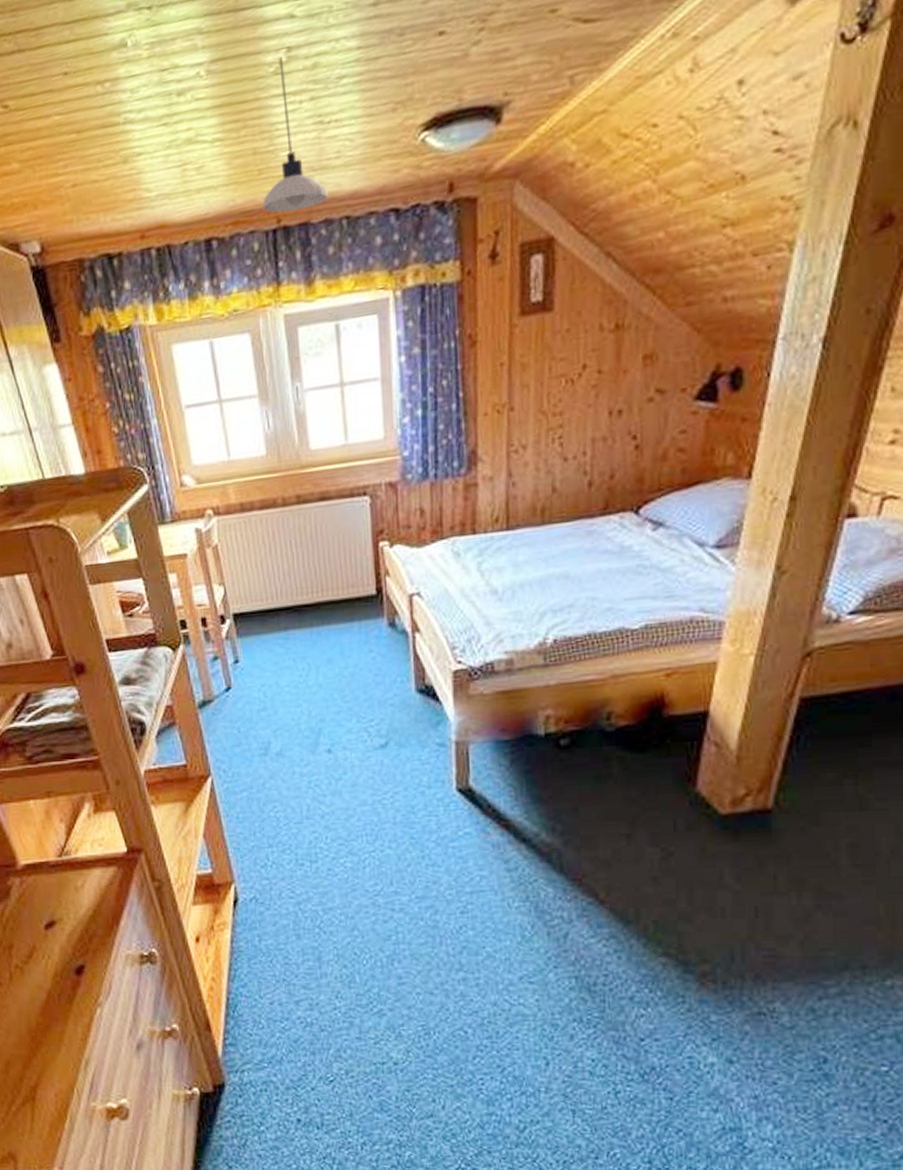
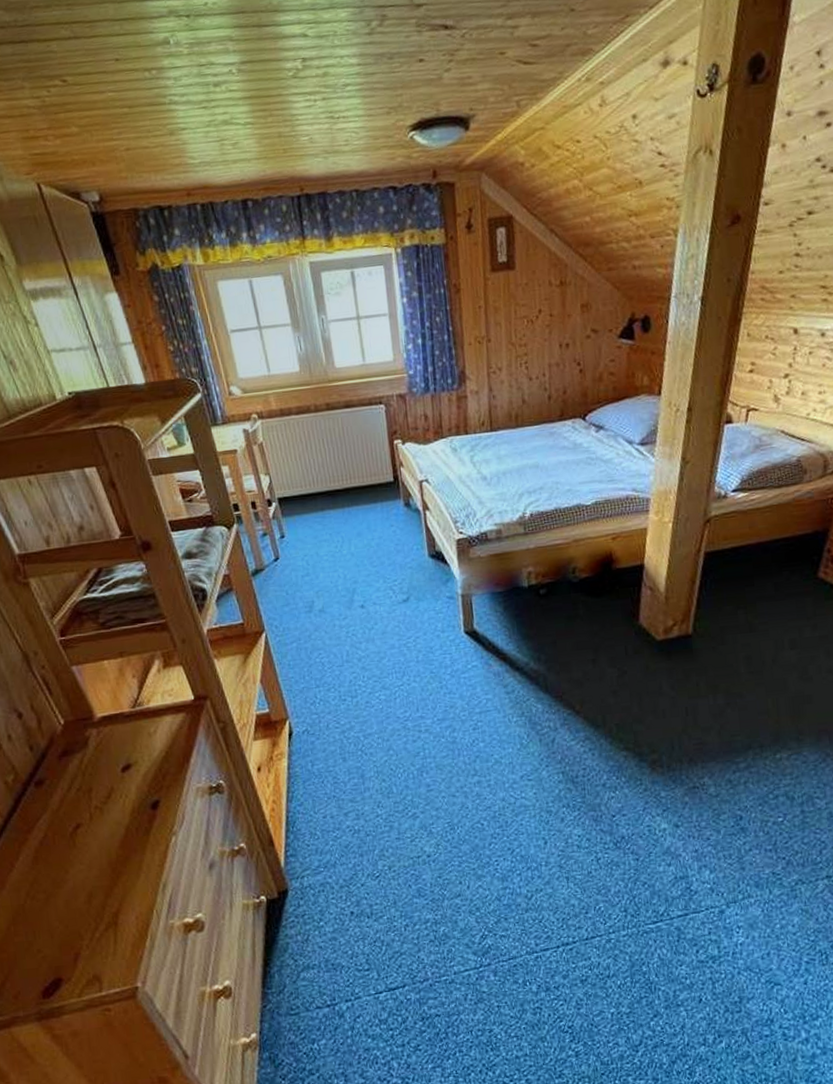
pendant light: present [262,56,328,213] -> none [288,64,340,183]

